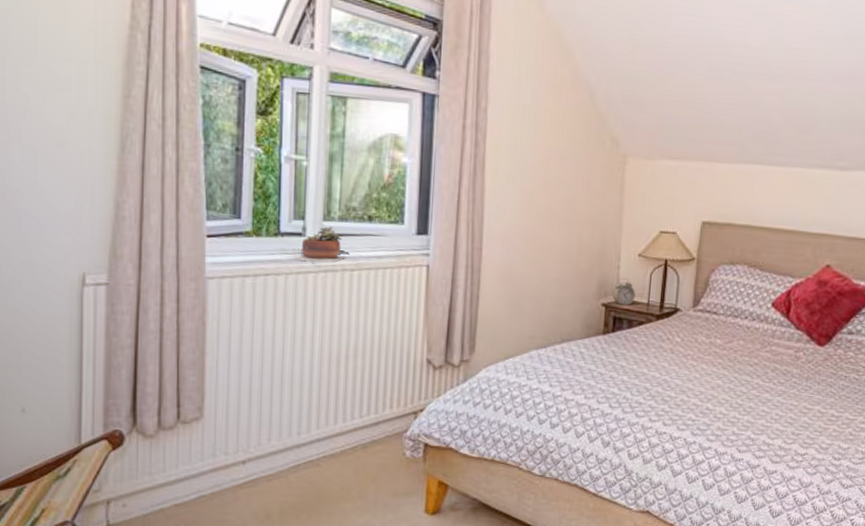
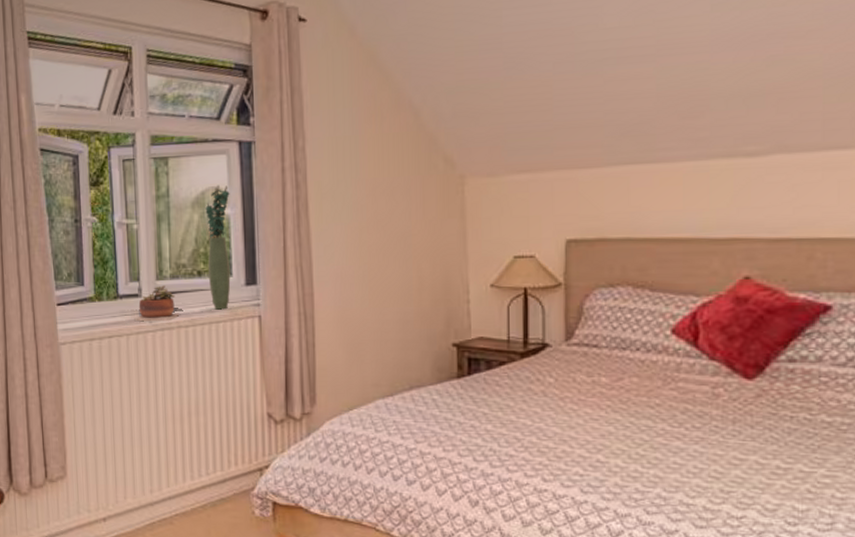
vase: none [379,132,409,257] -> present [205,185,231,310]
alarm clock: present [612,278,636,306] -> none [464,313,492,345]

